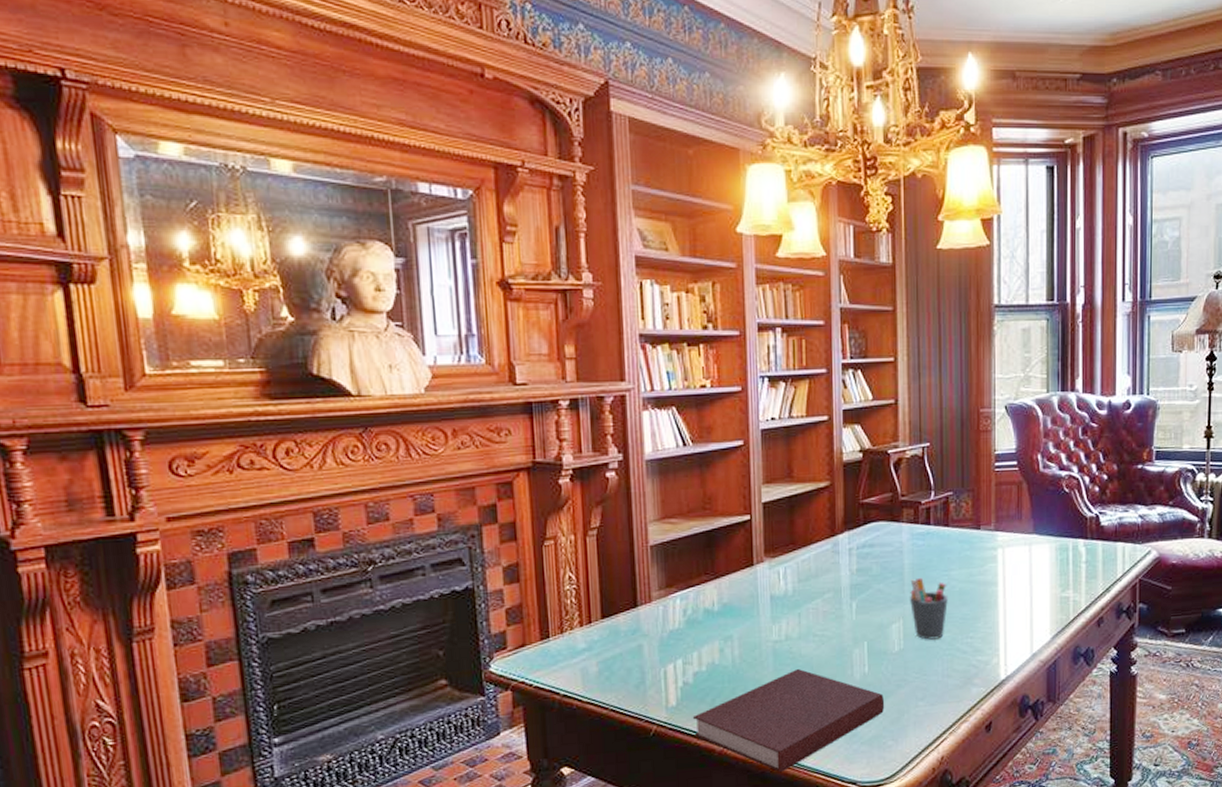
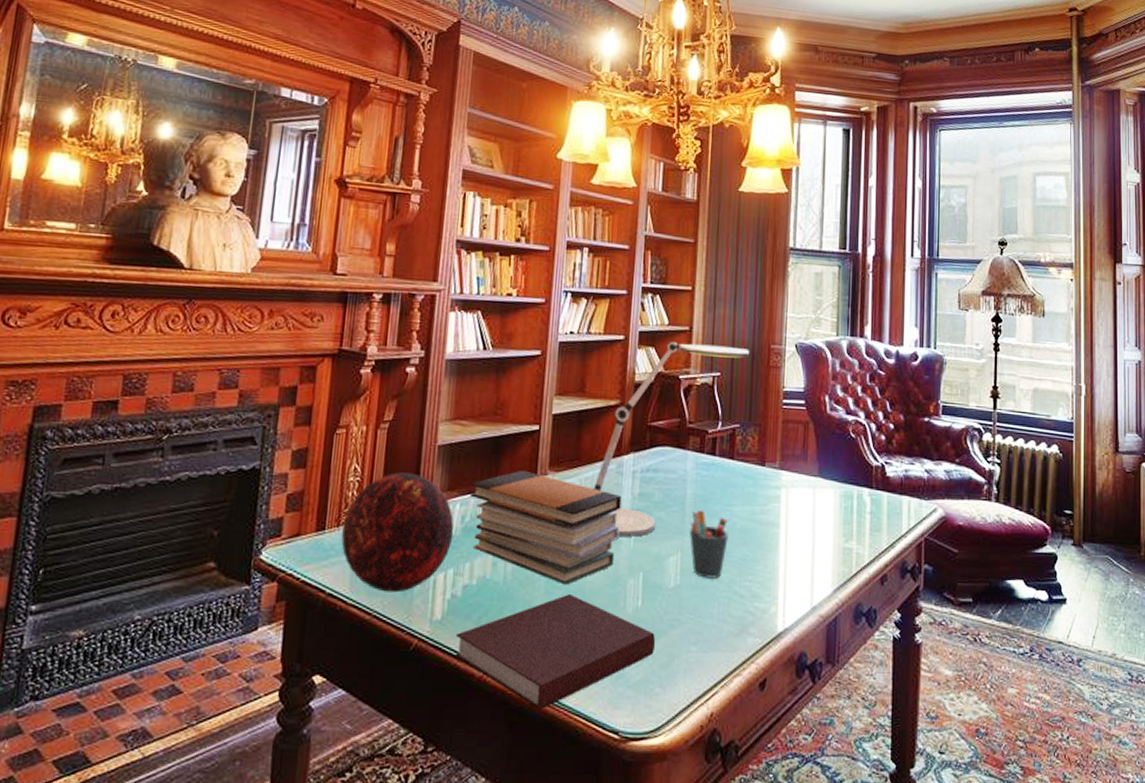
decorative orb: none [566,575,678,688] -> present [341,472,454,593]
book stack: none [688,559,841,661] -> present [469,470,622,585]
desk lamp: none [811,415,958,611] -> present [593,342,749,537]

